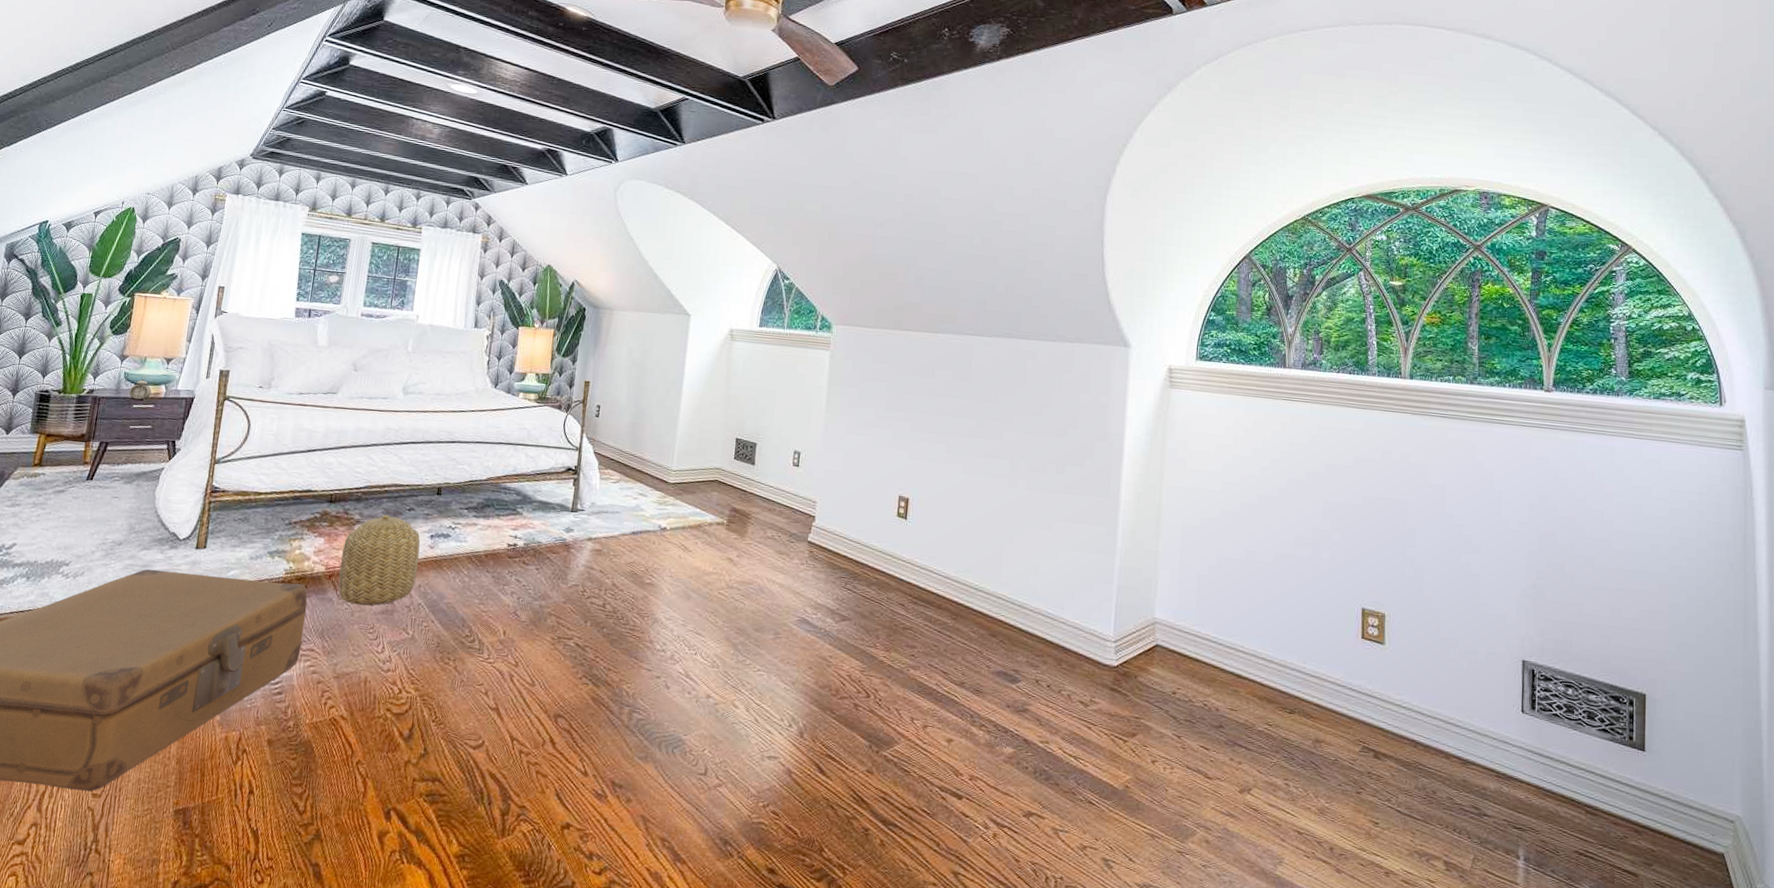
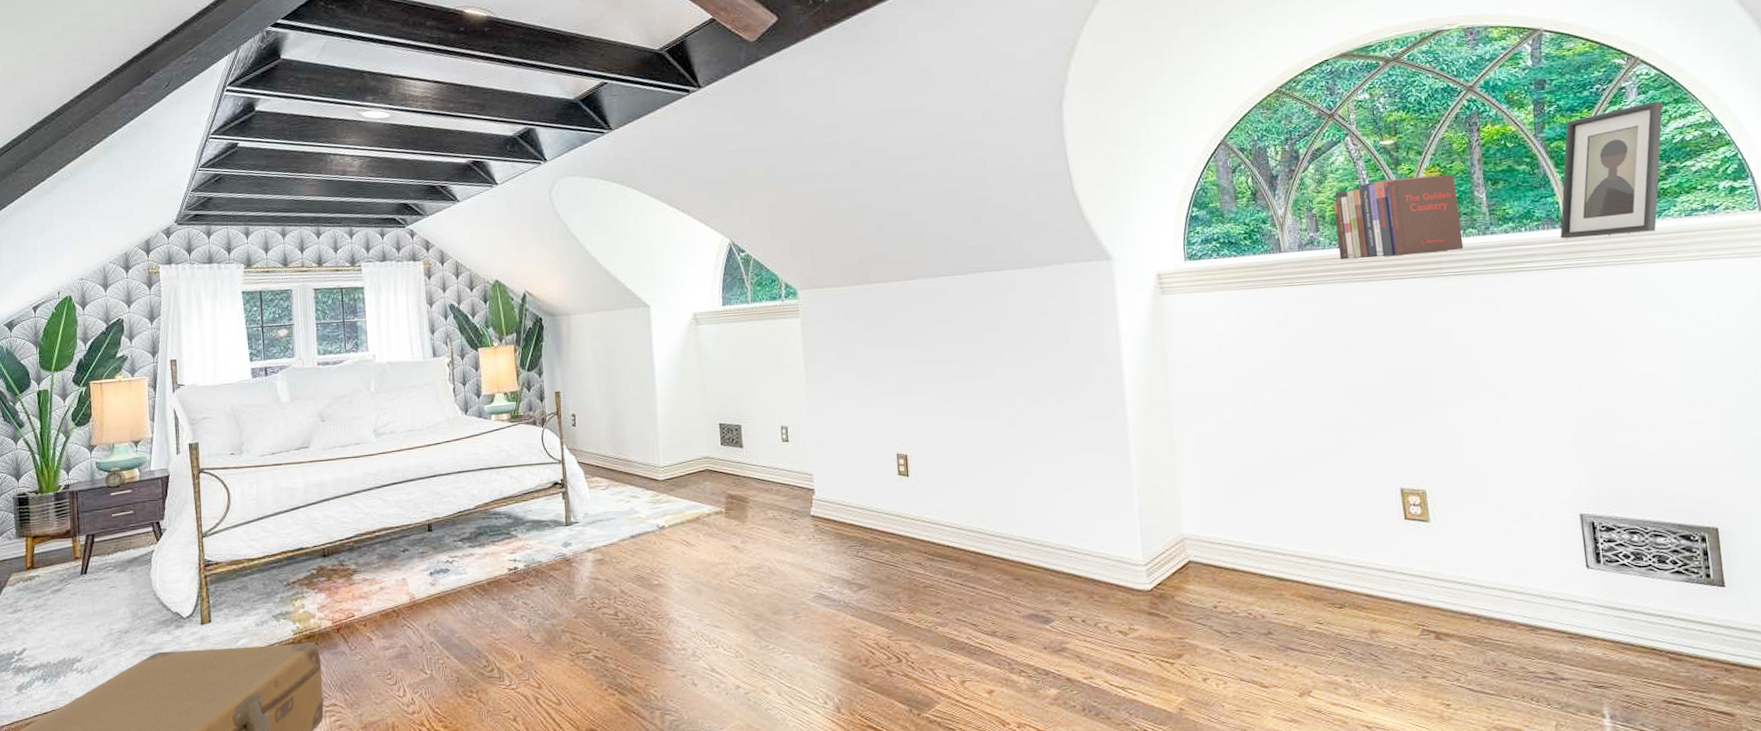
basket: present [338,514,421,606] -> none [345,559,424,654]
books: none [1338,317,1453,394] -> present [1333,175,1464,260]
picture frame: none [1539,288,1648,408] -> present [1560,101,1664,239]

